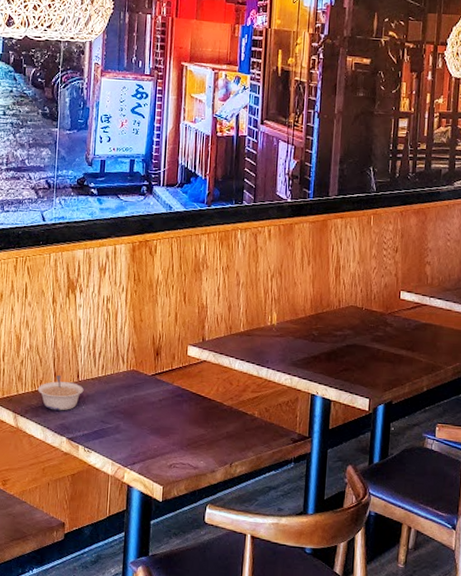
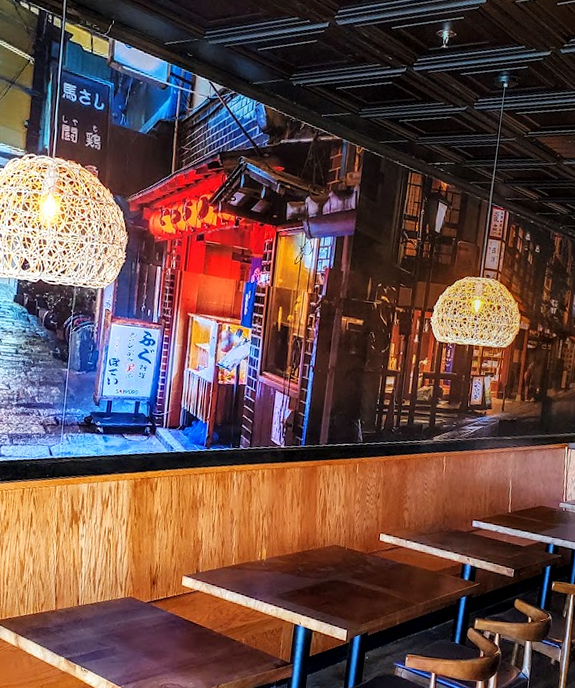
legume: present [37,374,84,411] -> none [38,599,83,633]

